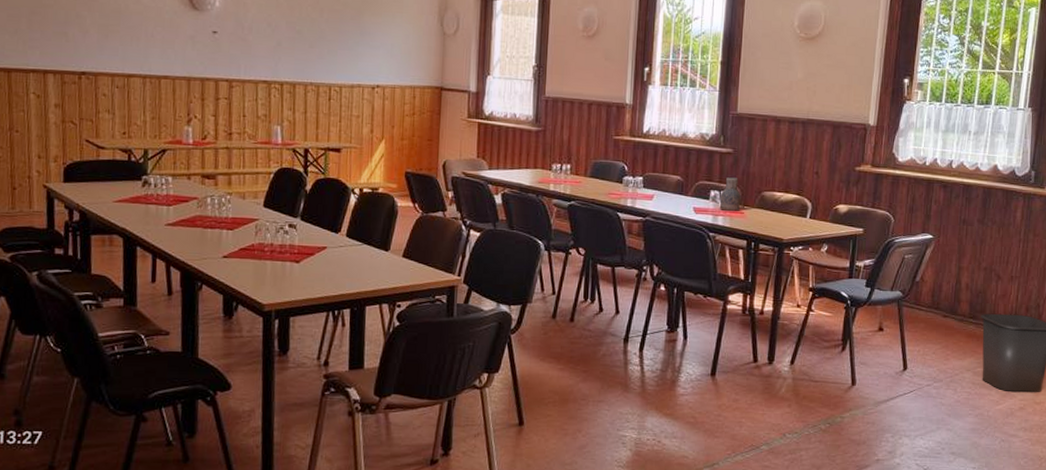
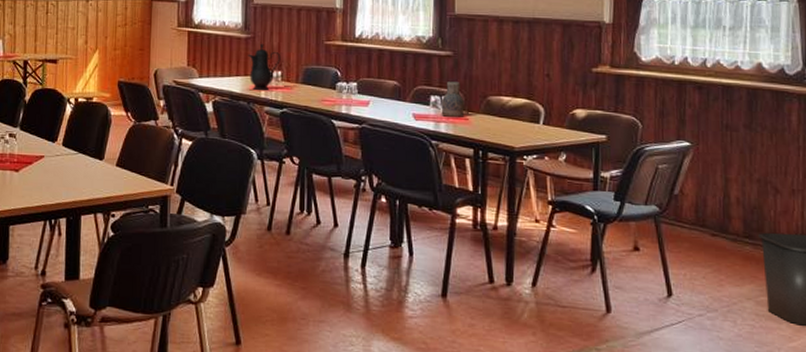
coffeepot: none [538,136,570,183] -> present [247,43,281,90]

